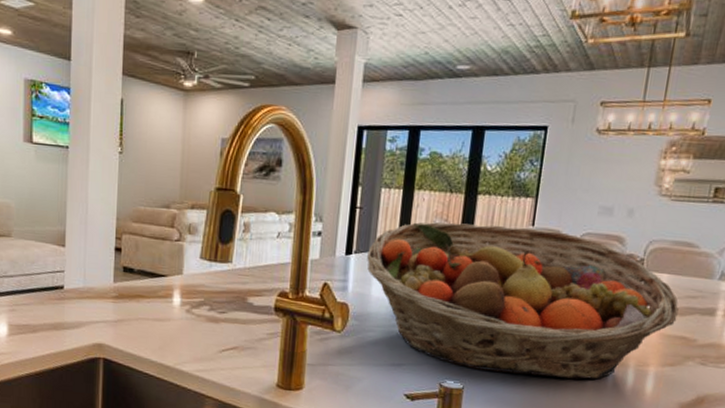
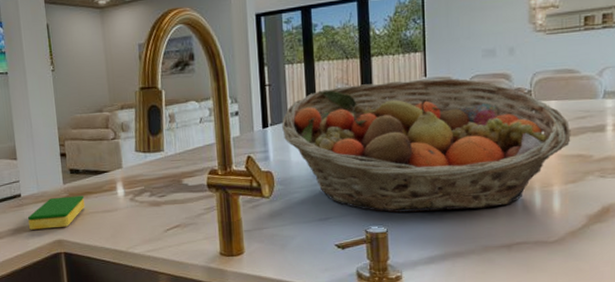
dish sponge: none [67,295,135,330] -> present [27,195,85,230]

